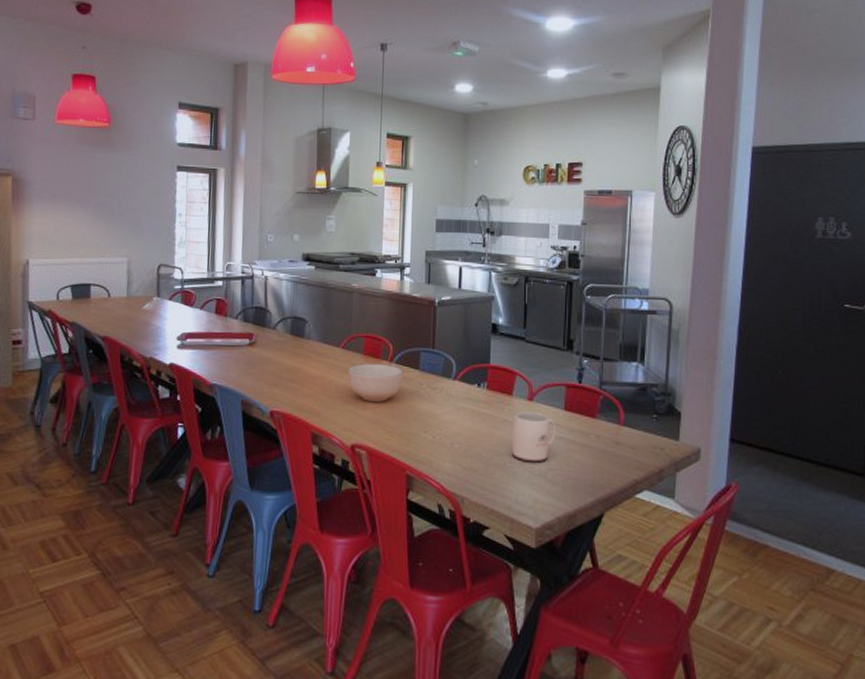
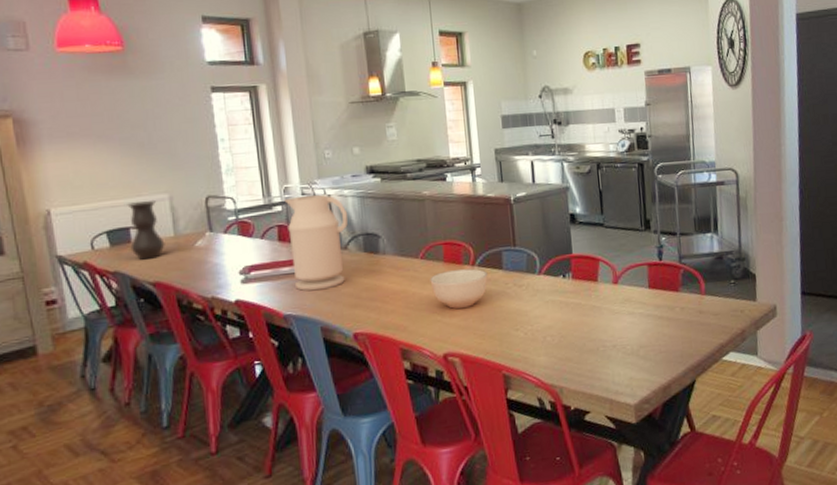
vase: none [88,262,118,315] -> present [127,201,165,260]
water jug: none [223,274,281,365] -> present [284,194,348,291]
mug: present [511,411,557,463] -> none [601,294,644,344]

